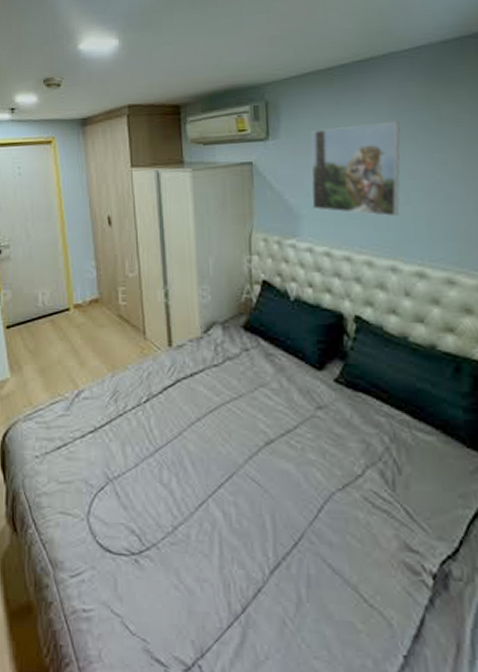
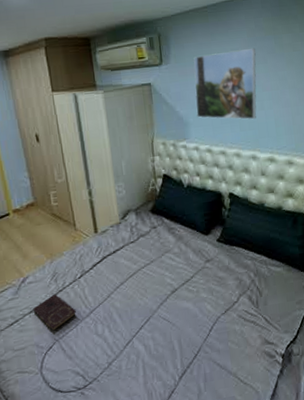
book: none [85,419,137,465] -> present [33,295,76,330]

